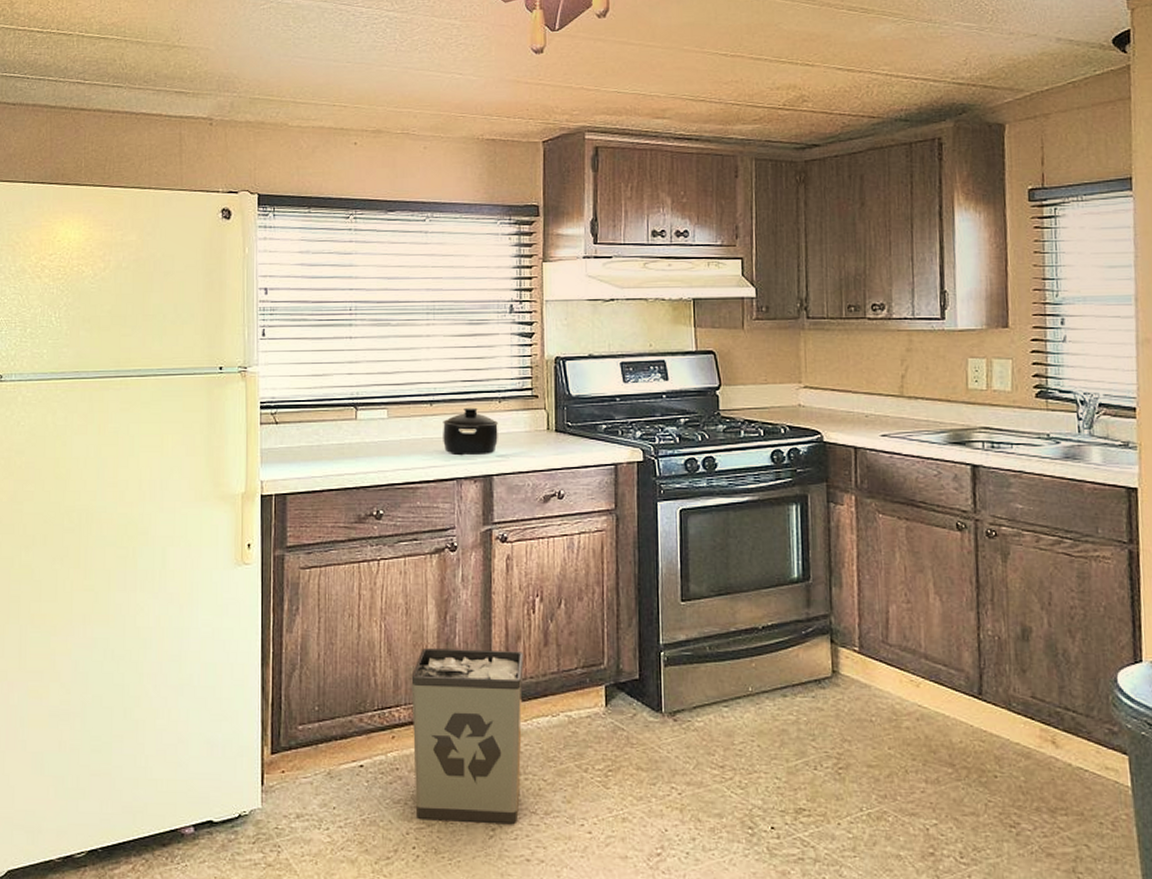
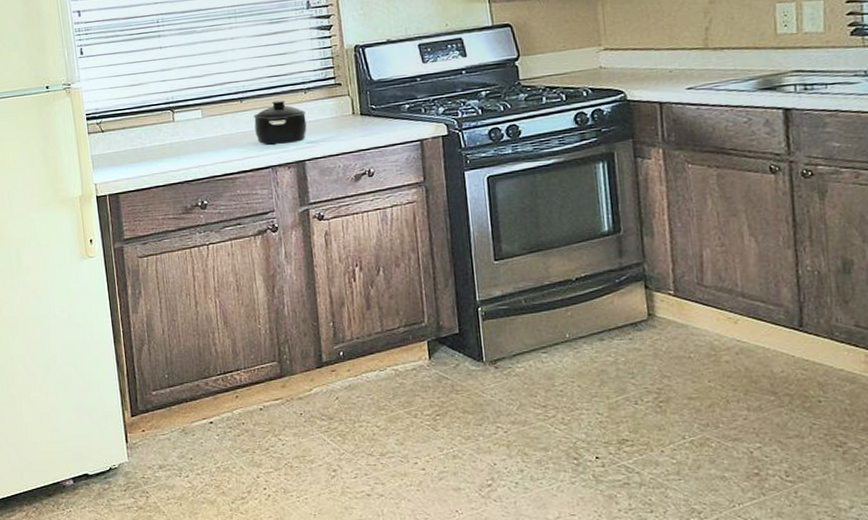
recycling bin: present [411,648,524,824] -> none [247,316,357,465]

